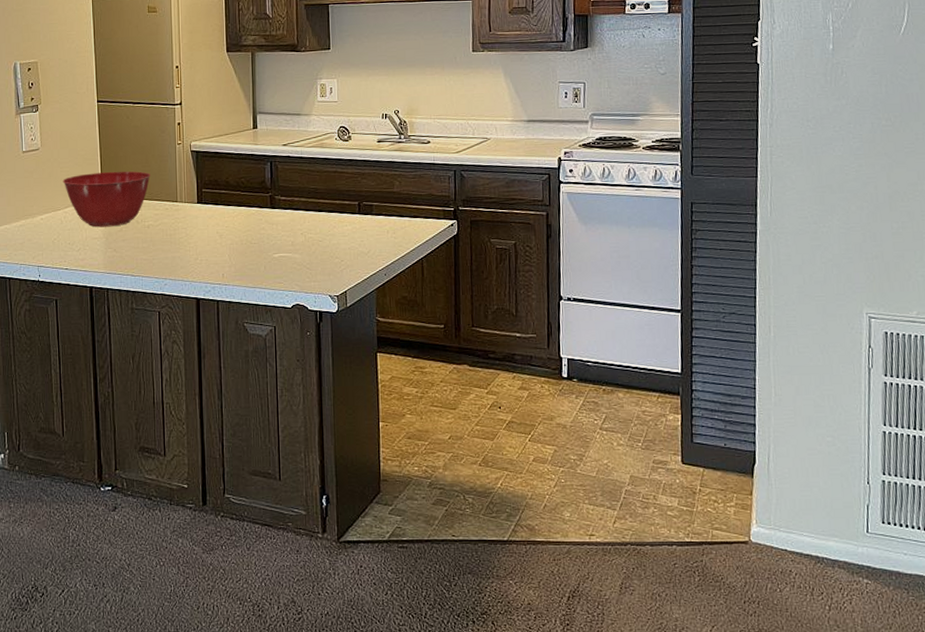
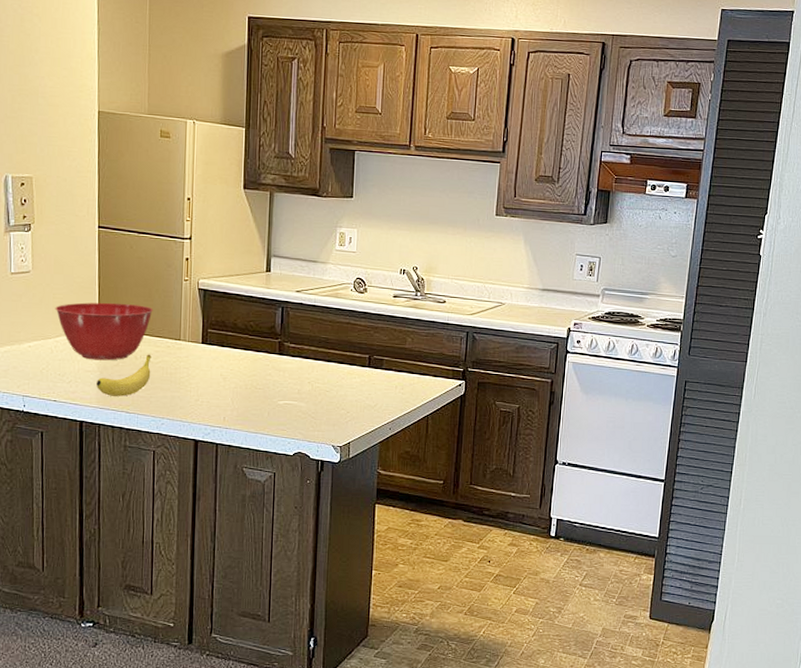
fruit: none [103,217,152,261] -> present [97,354,151,397]

